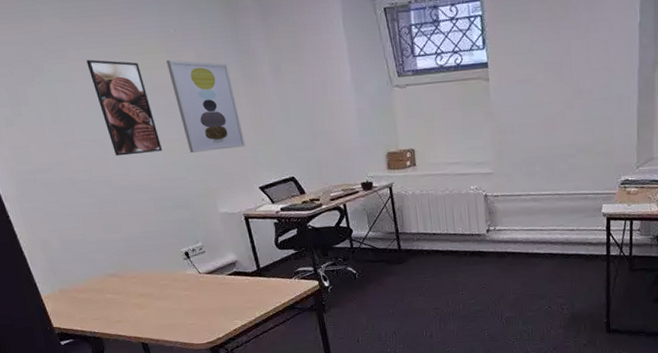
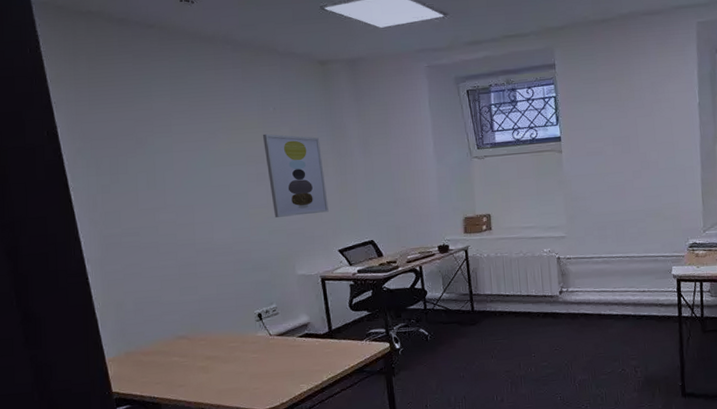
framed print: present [86,59,163,156] -> none [188,133,249,221]

